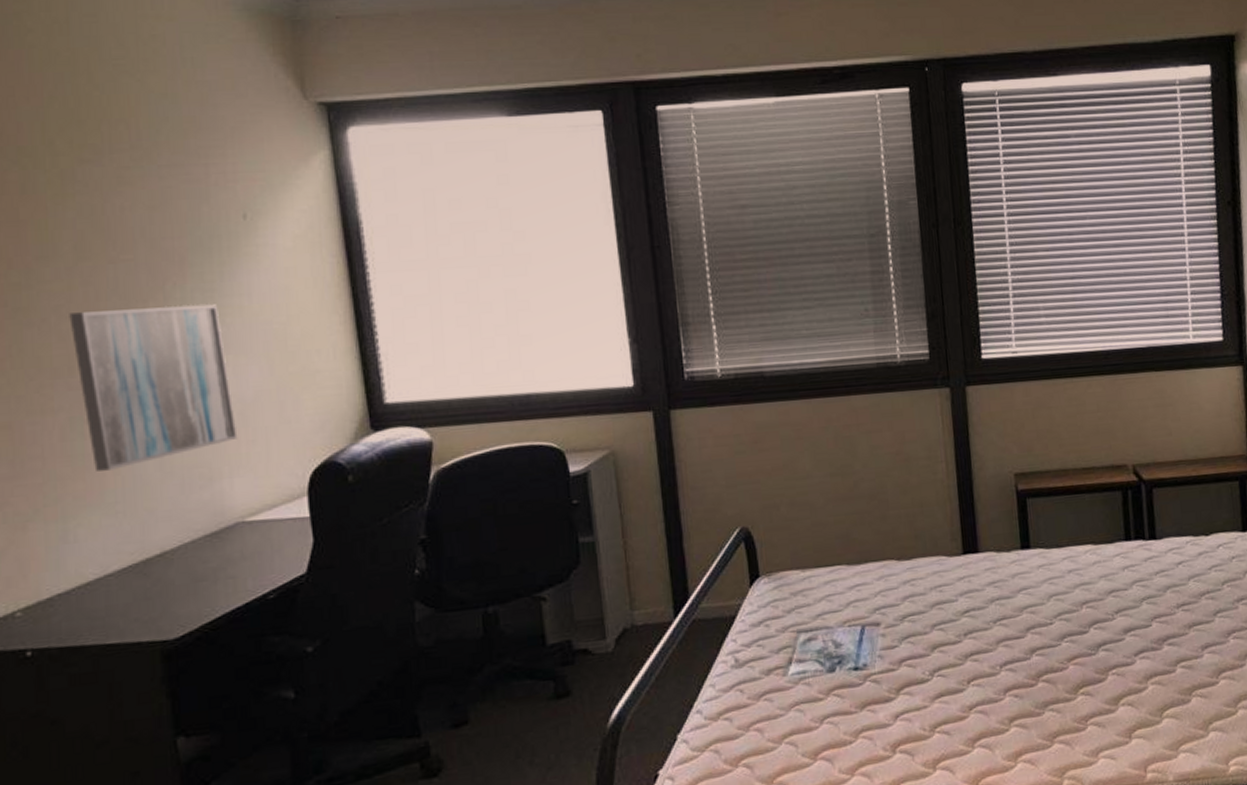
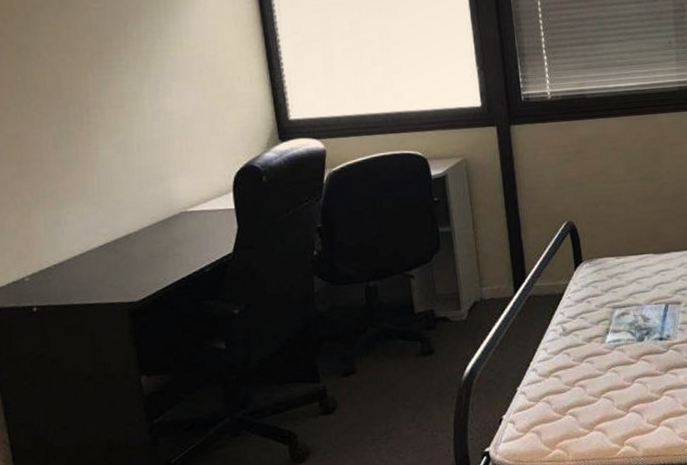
wall art: present [69,304,238,471] -> none [57,42,181,171]

